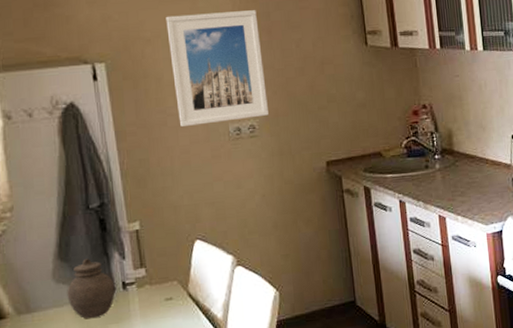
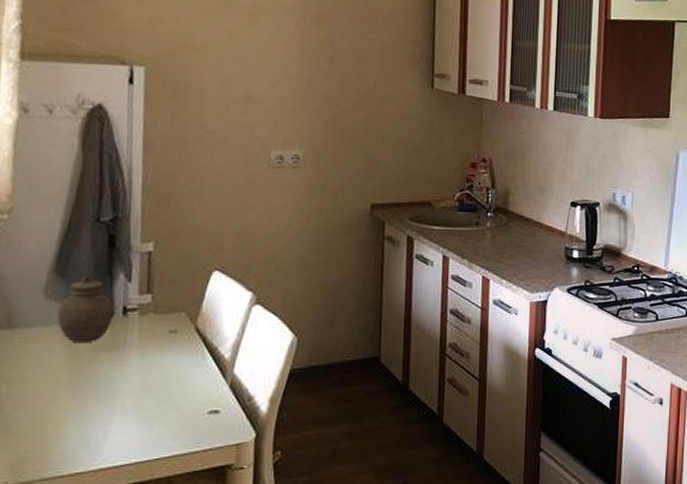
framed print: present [166,10,269,127] -> none [217,27,320,148]

